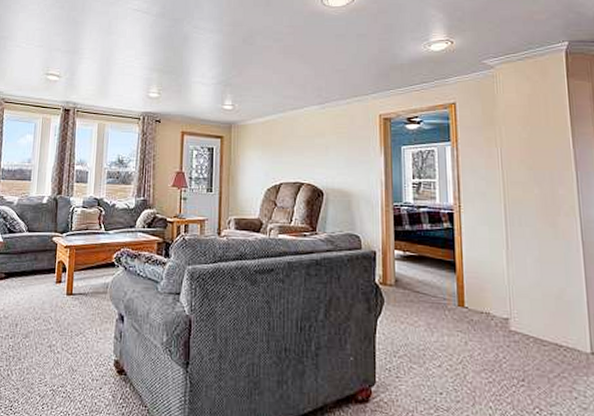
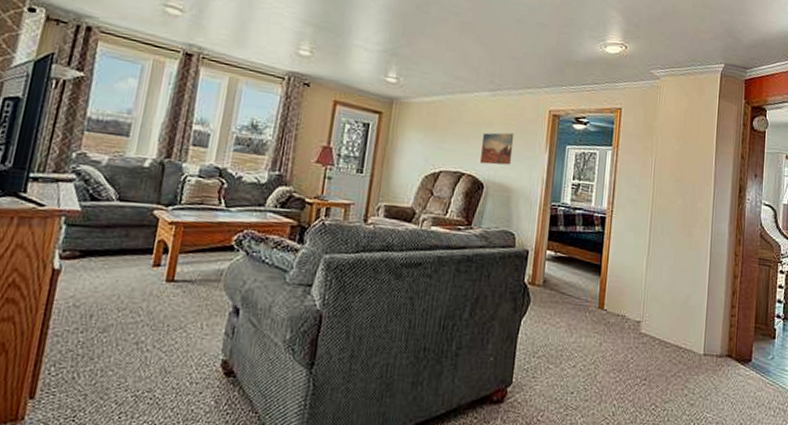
wall art: none [317,141,348,172] -> present [480,132,514,165]

